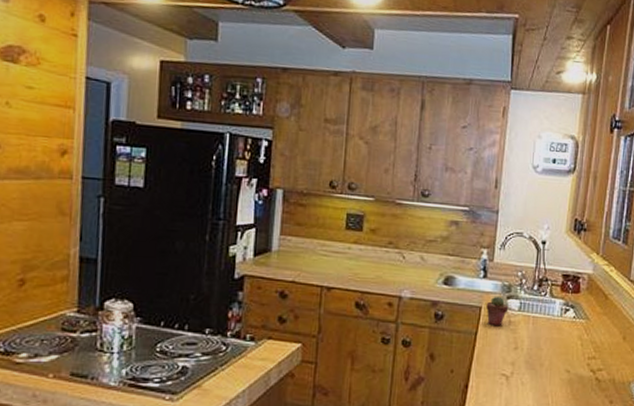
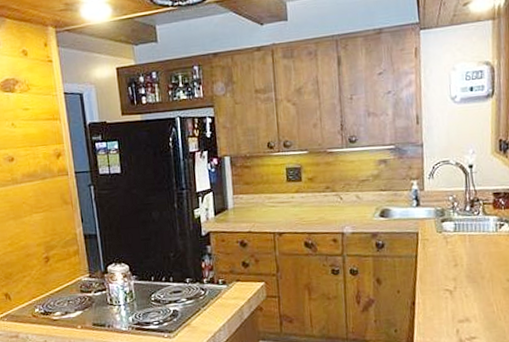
potted succulent: present [486,296,509,326] -> none [422,221,444,248]

